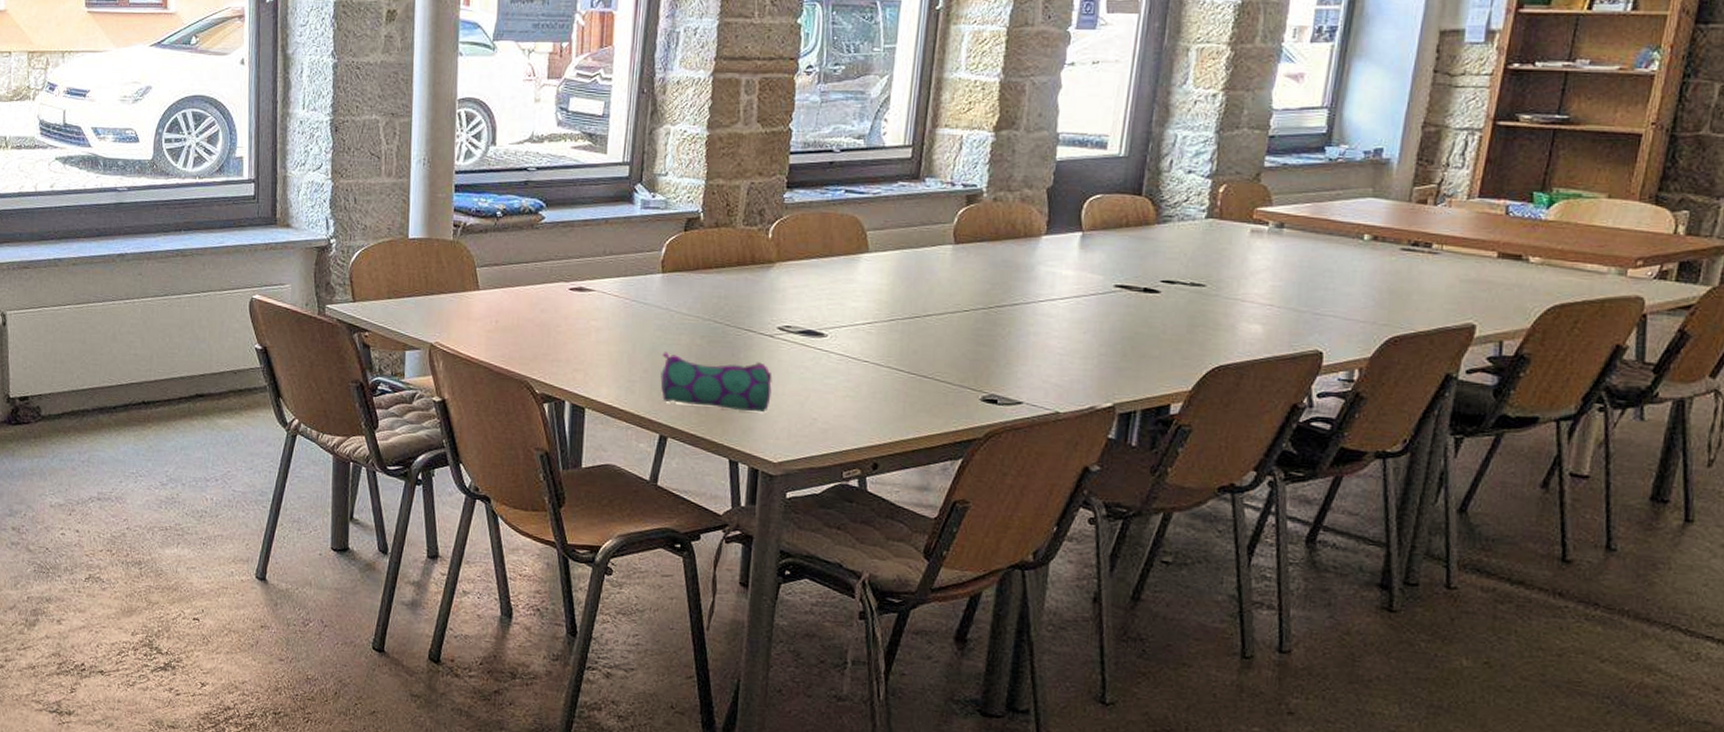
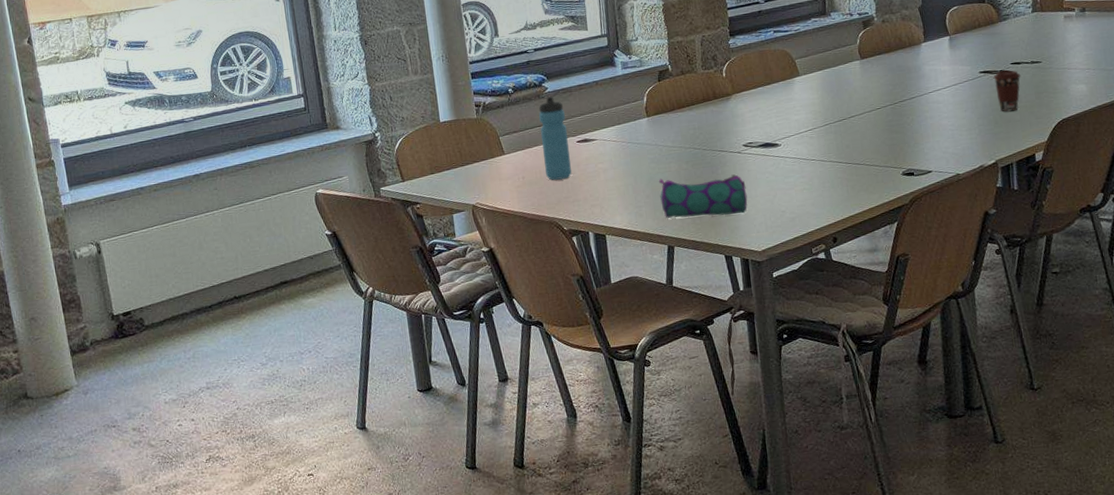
water bottle: none [525,228,561,332] -> present [538,96,572,180]
coffee cup: none [1132,289,1172,344] -> present [993,70,1021,112]

